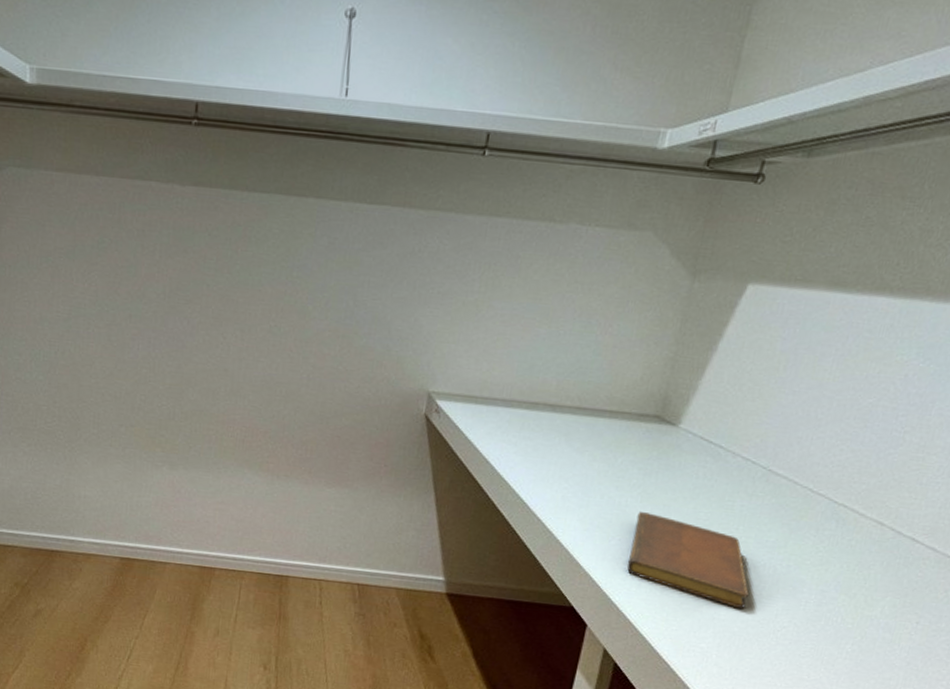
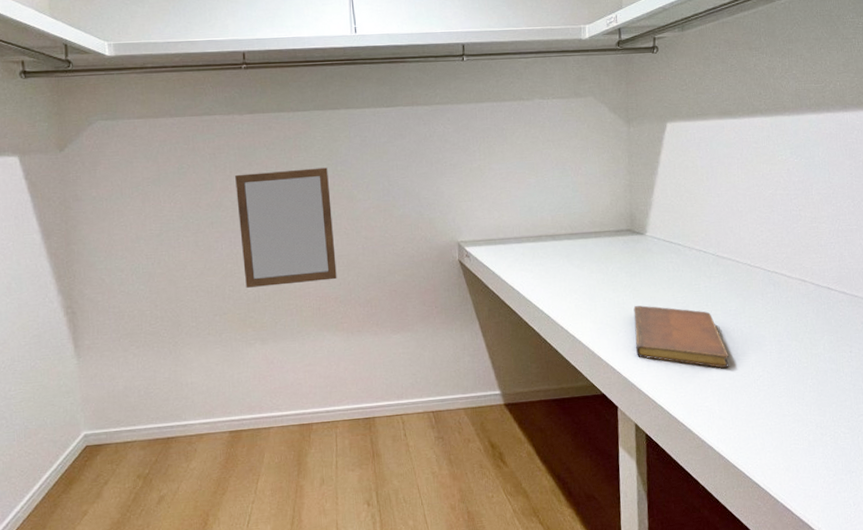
home mirror: none [160,261,281,410] -> present [235,167,337,288]

